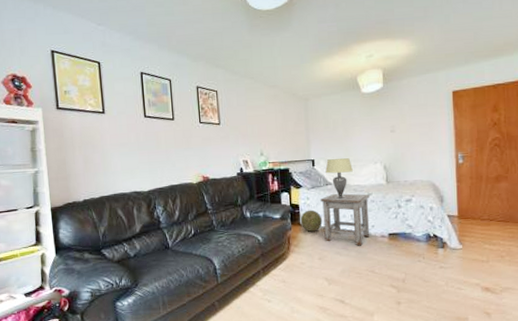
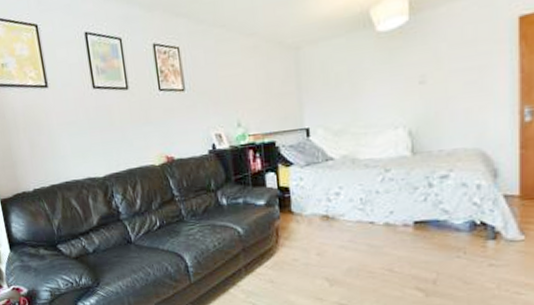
decorative ball: present [300,210,323,232] -> none [291,193,321,221]
stool: present [320,193,370,246] -> none [318,170,388,238]
lampshade: present [325,158,353,199] -> none [325,123,363,178]

